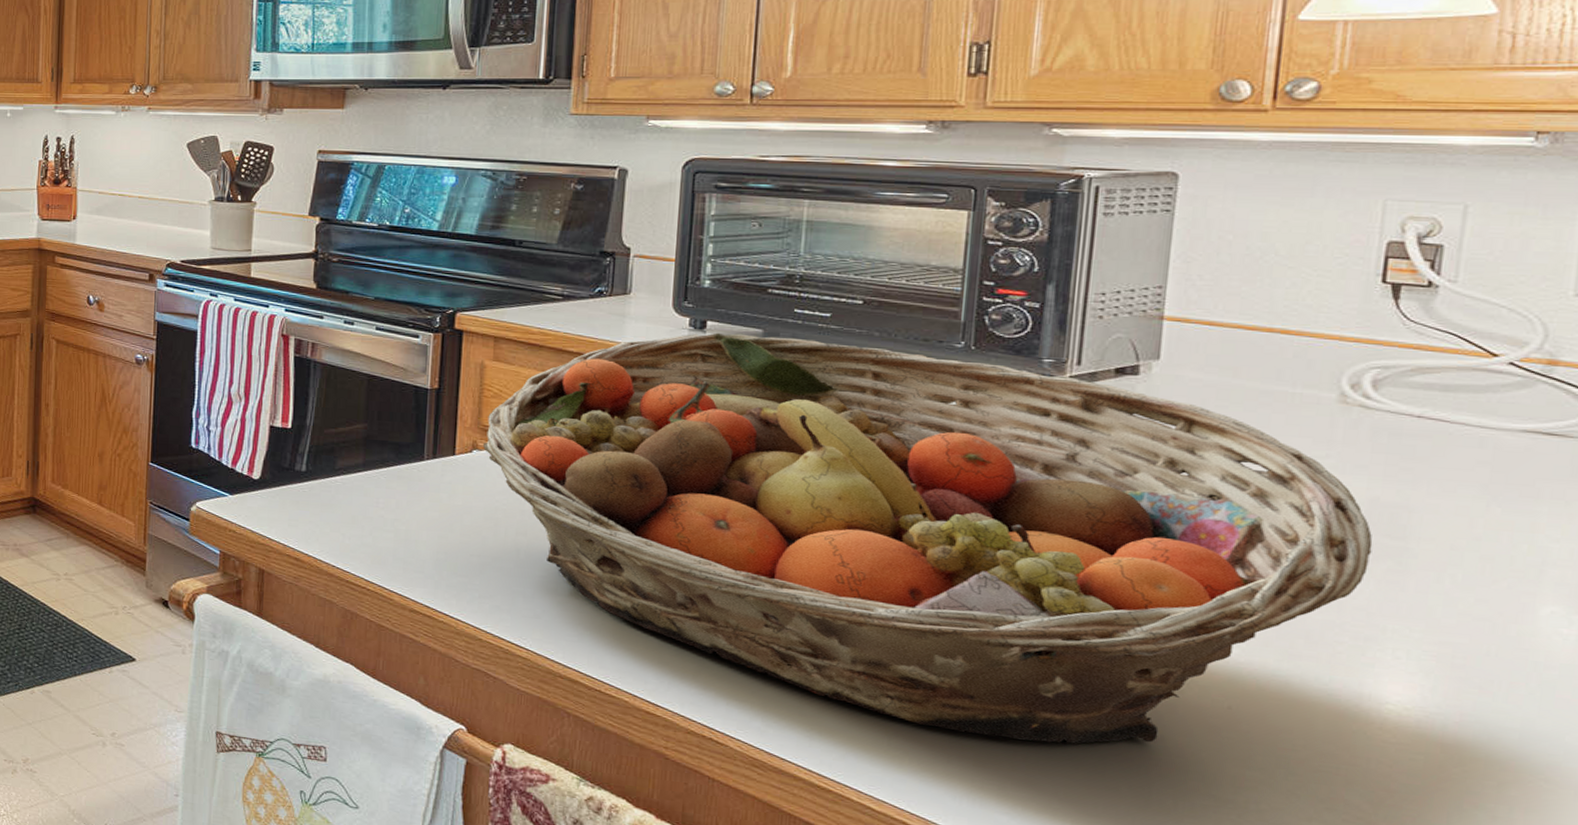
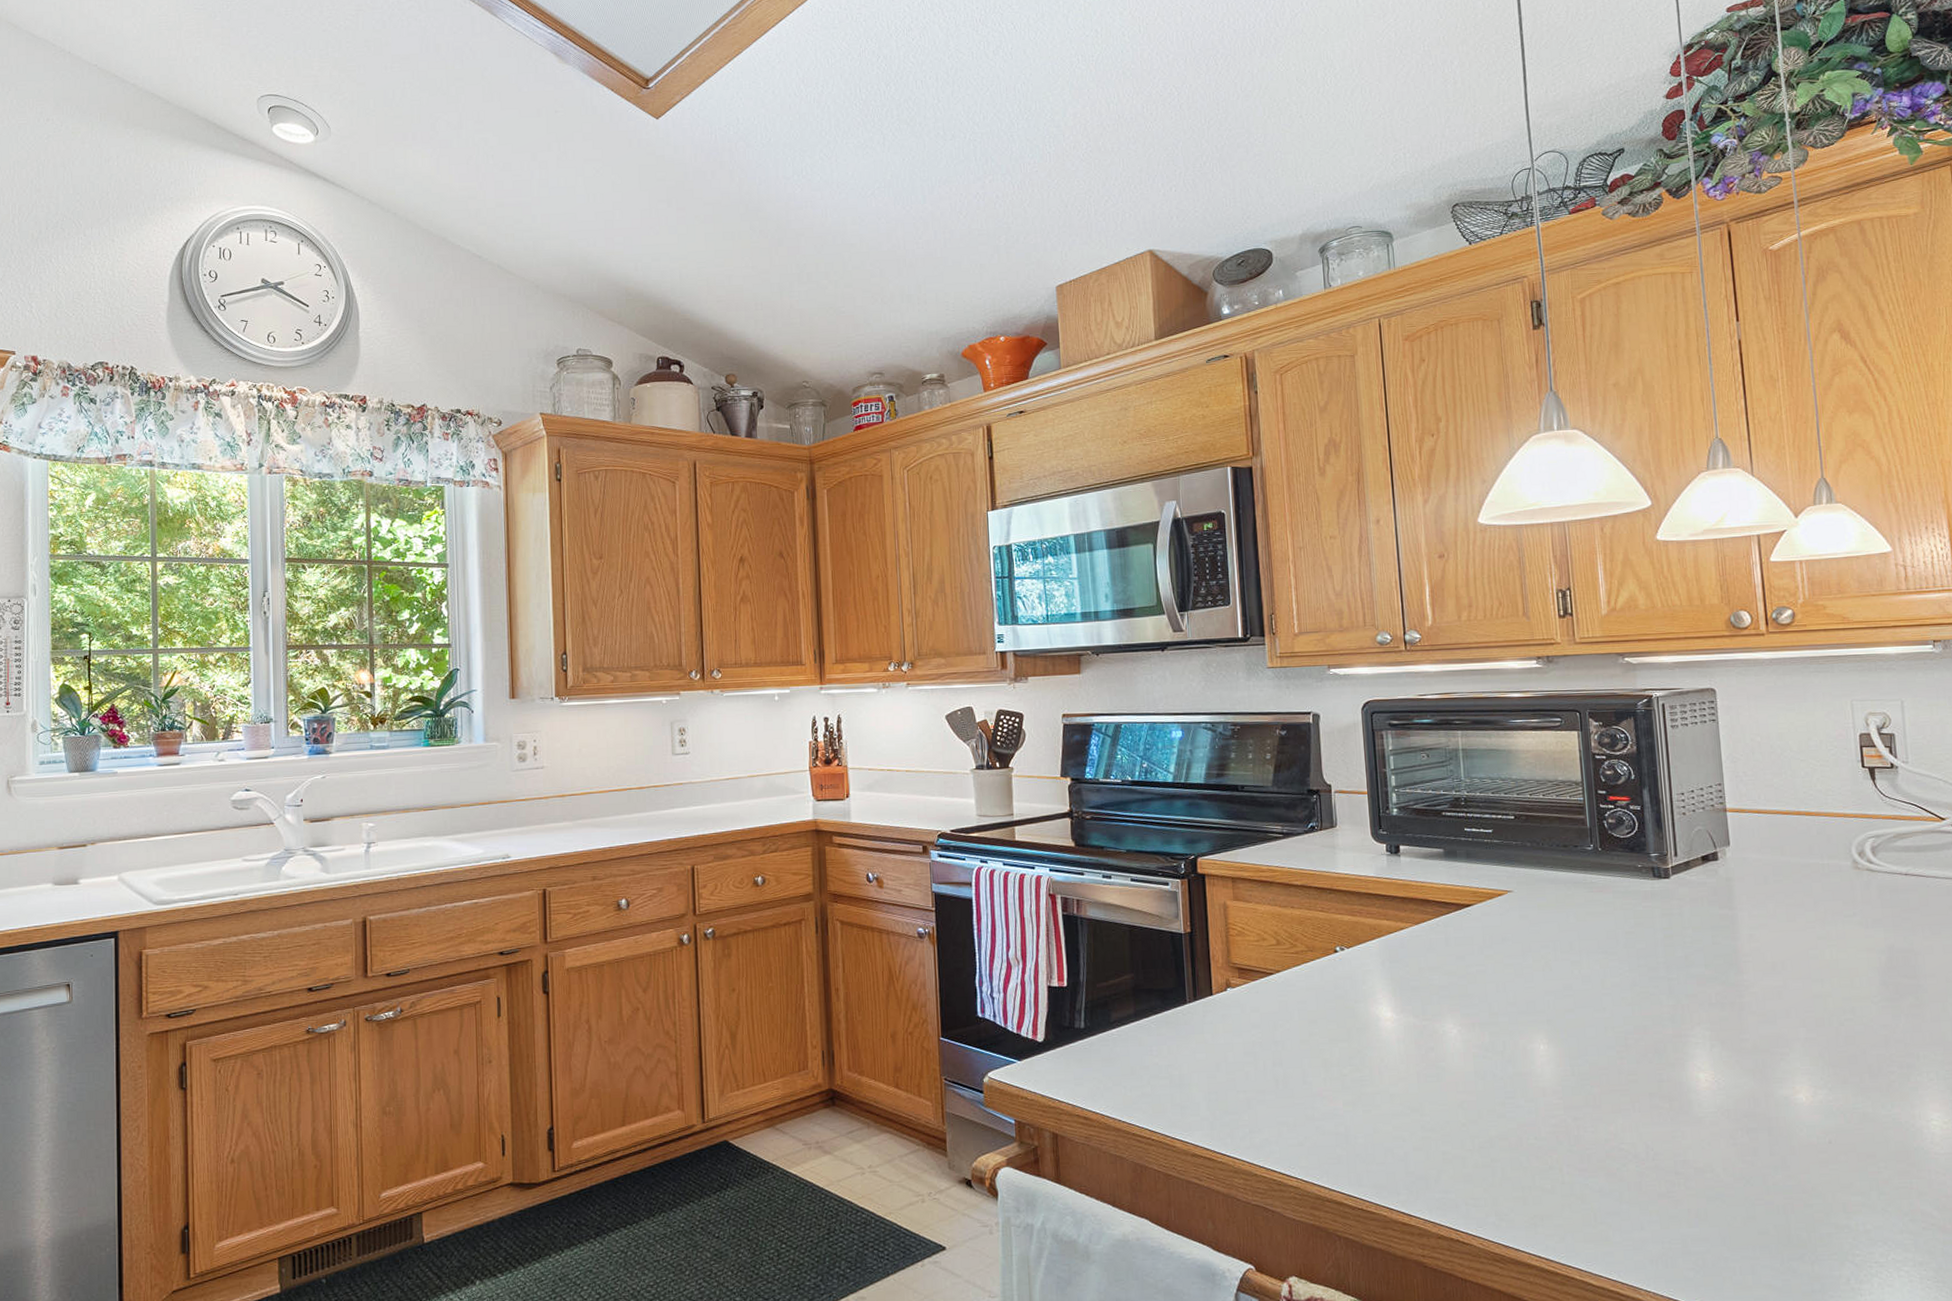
fruit basket: present [483,332,1373,744] -> none [1235,854,1898,1199]

